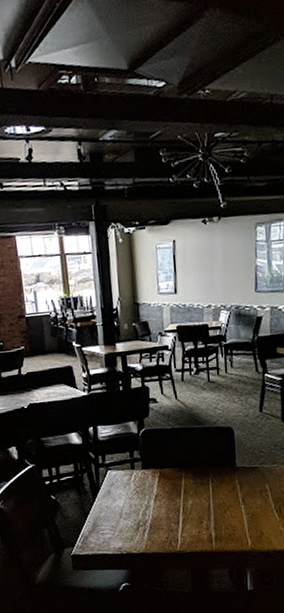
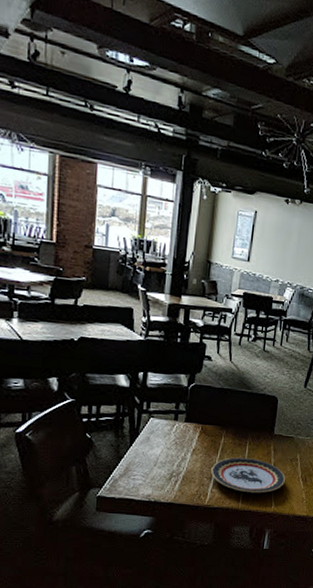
plate: none [177,496,258,533] -> present [211,457,285,493]

